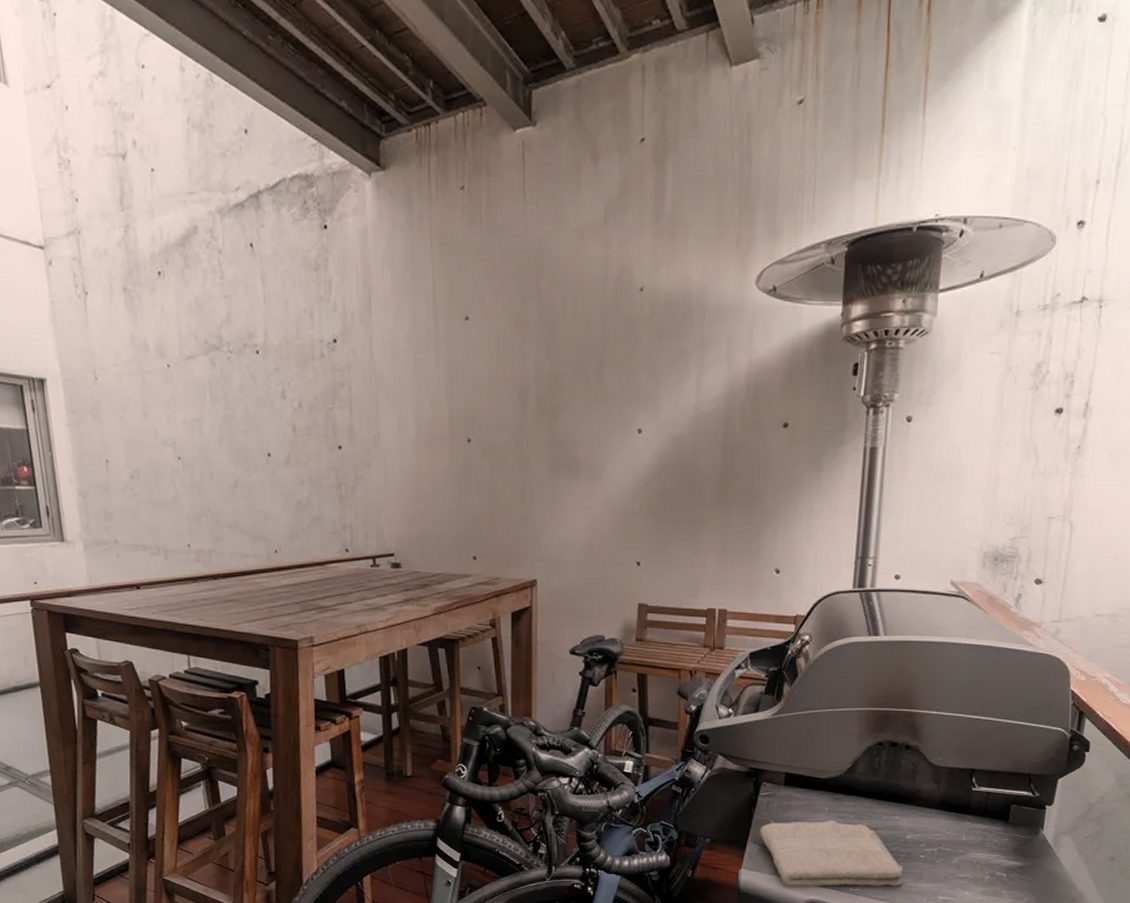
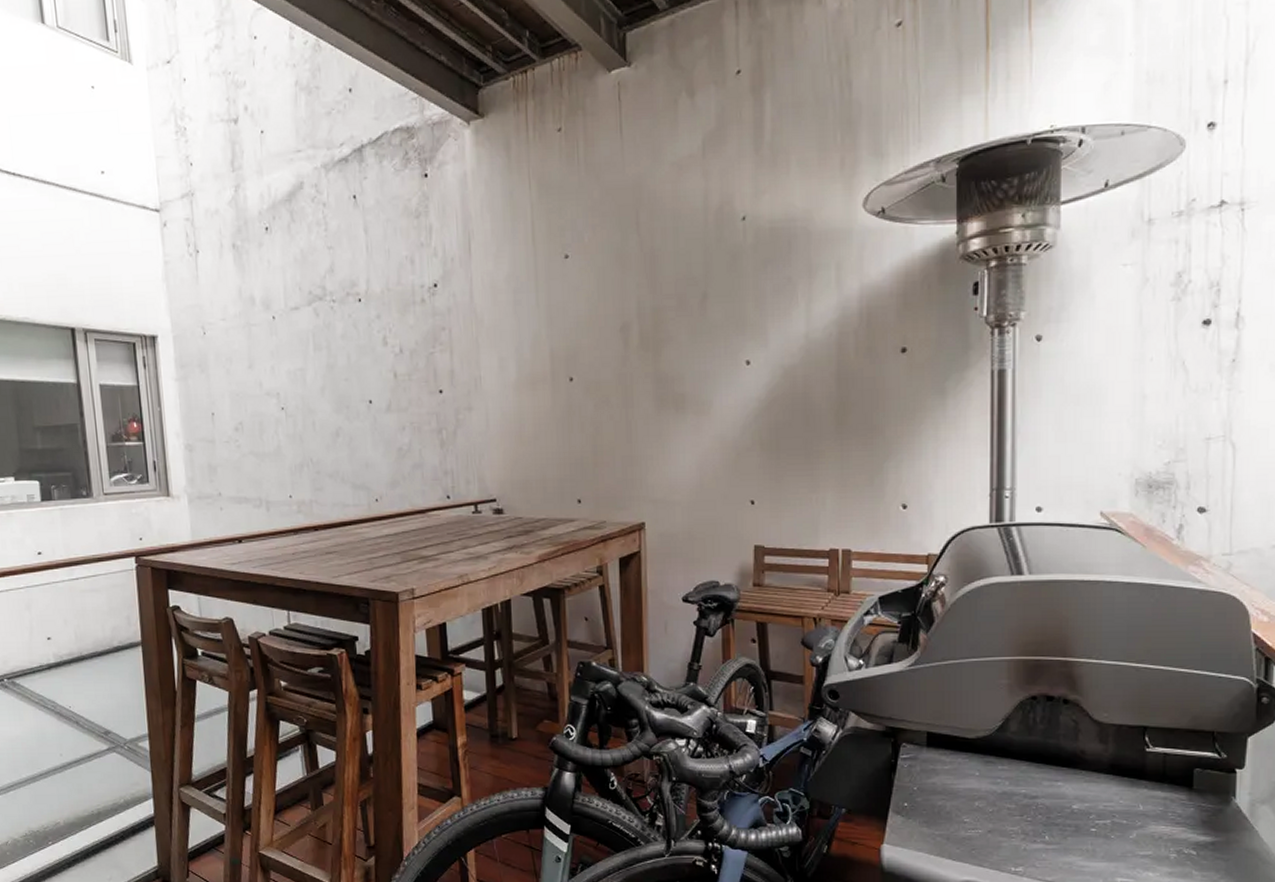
washcloth: present [760,819,904,887] -> none [902,786,1073,867]

